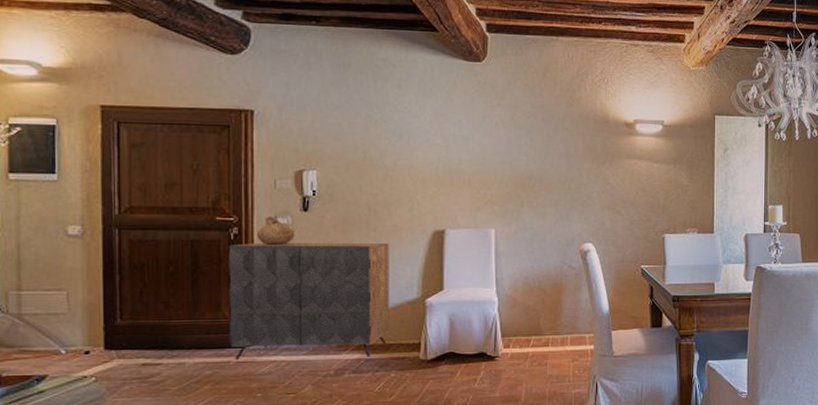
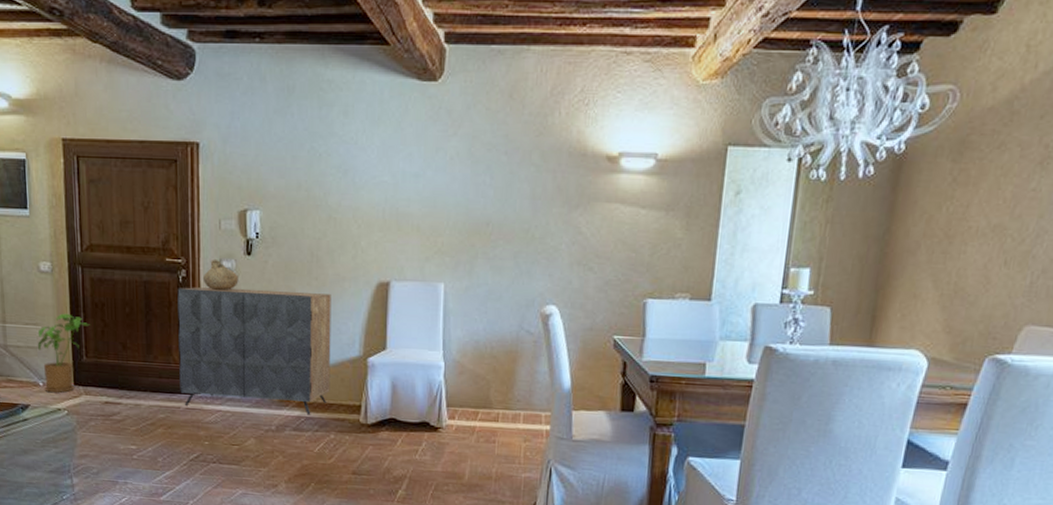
house plant: none [60,276,128,360] -> present [37,313,91,393]

